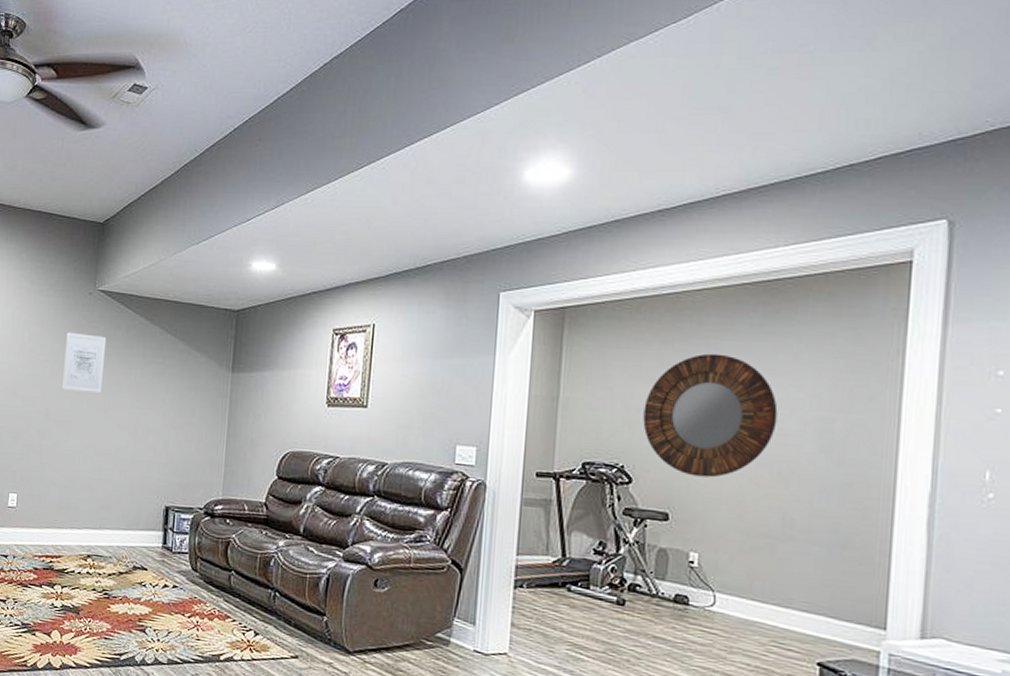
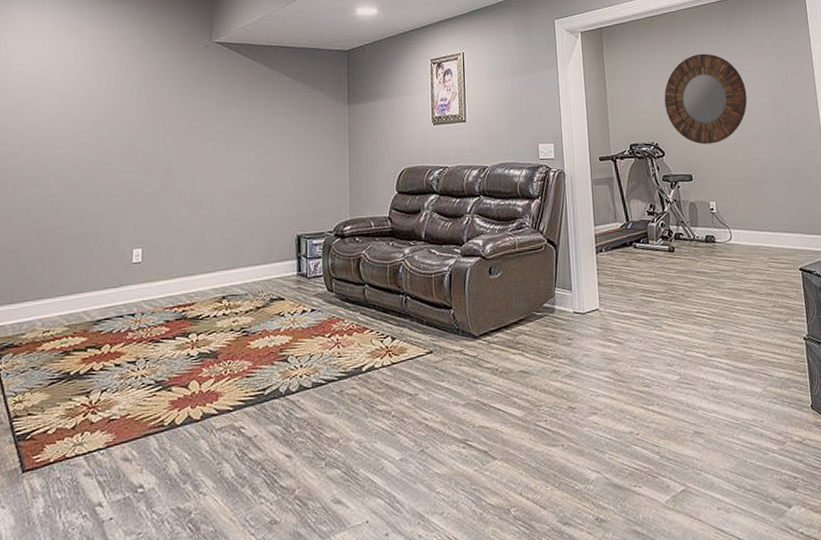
wall art: present [62,332,107,393] -> none [184,83,227,139]

